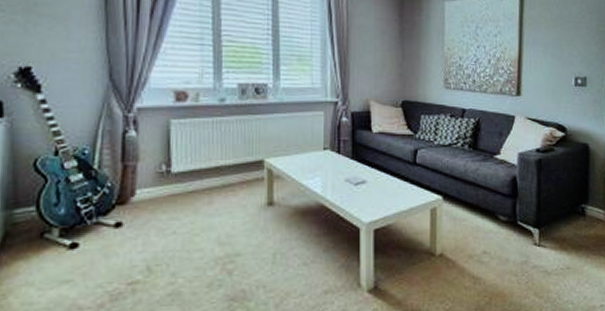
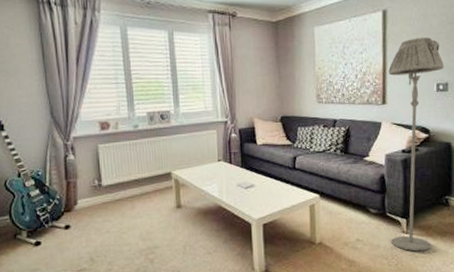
floor lamp: none [522,25,583,268] -> present [389,37,444,252]

